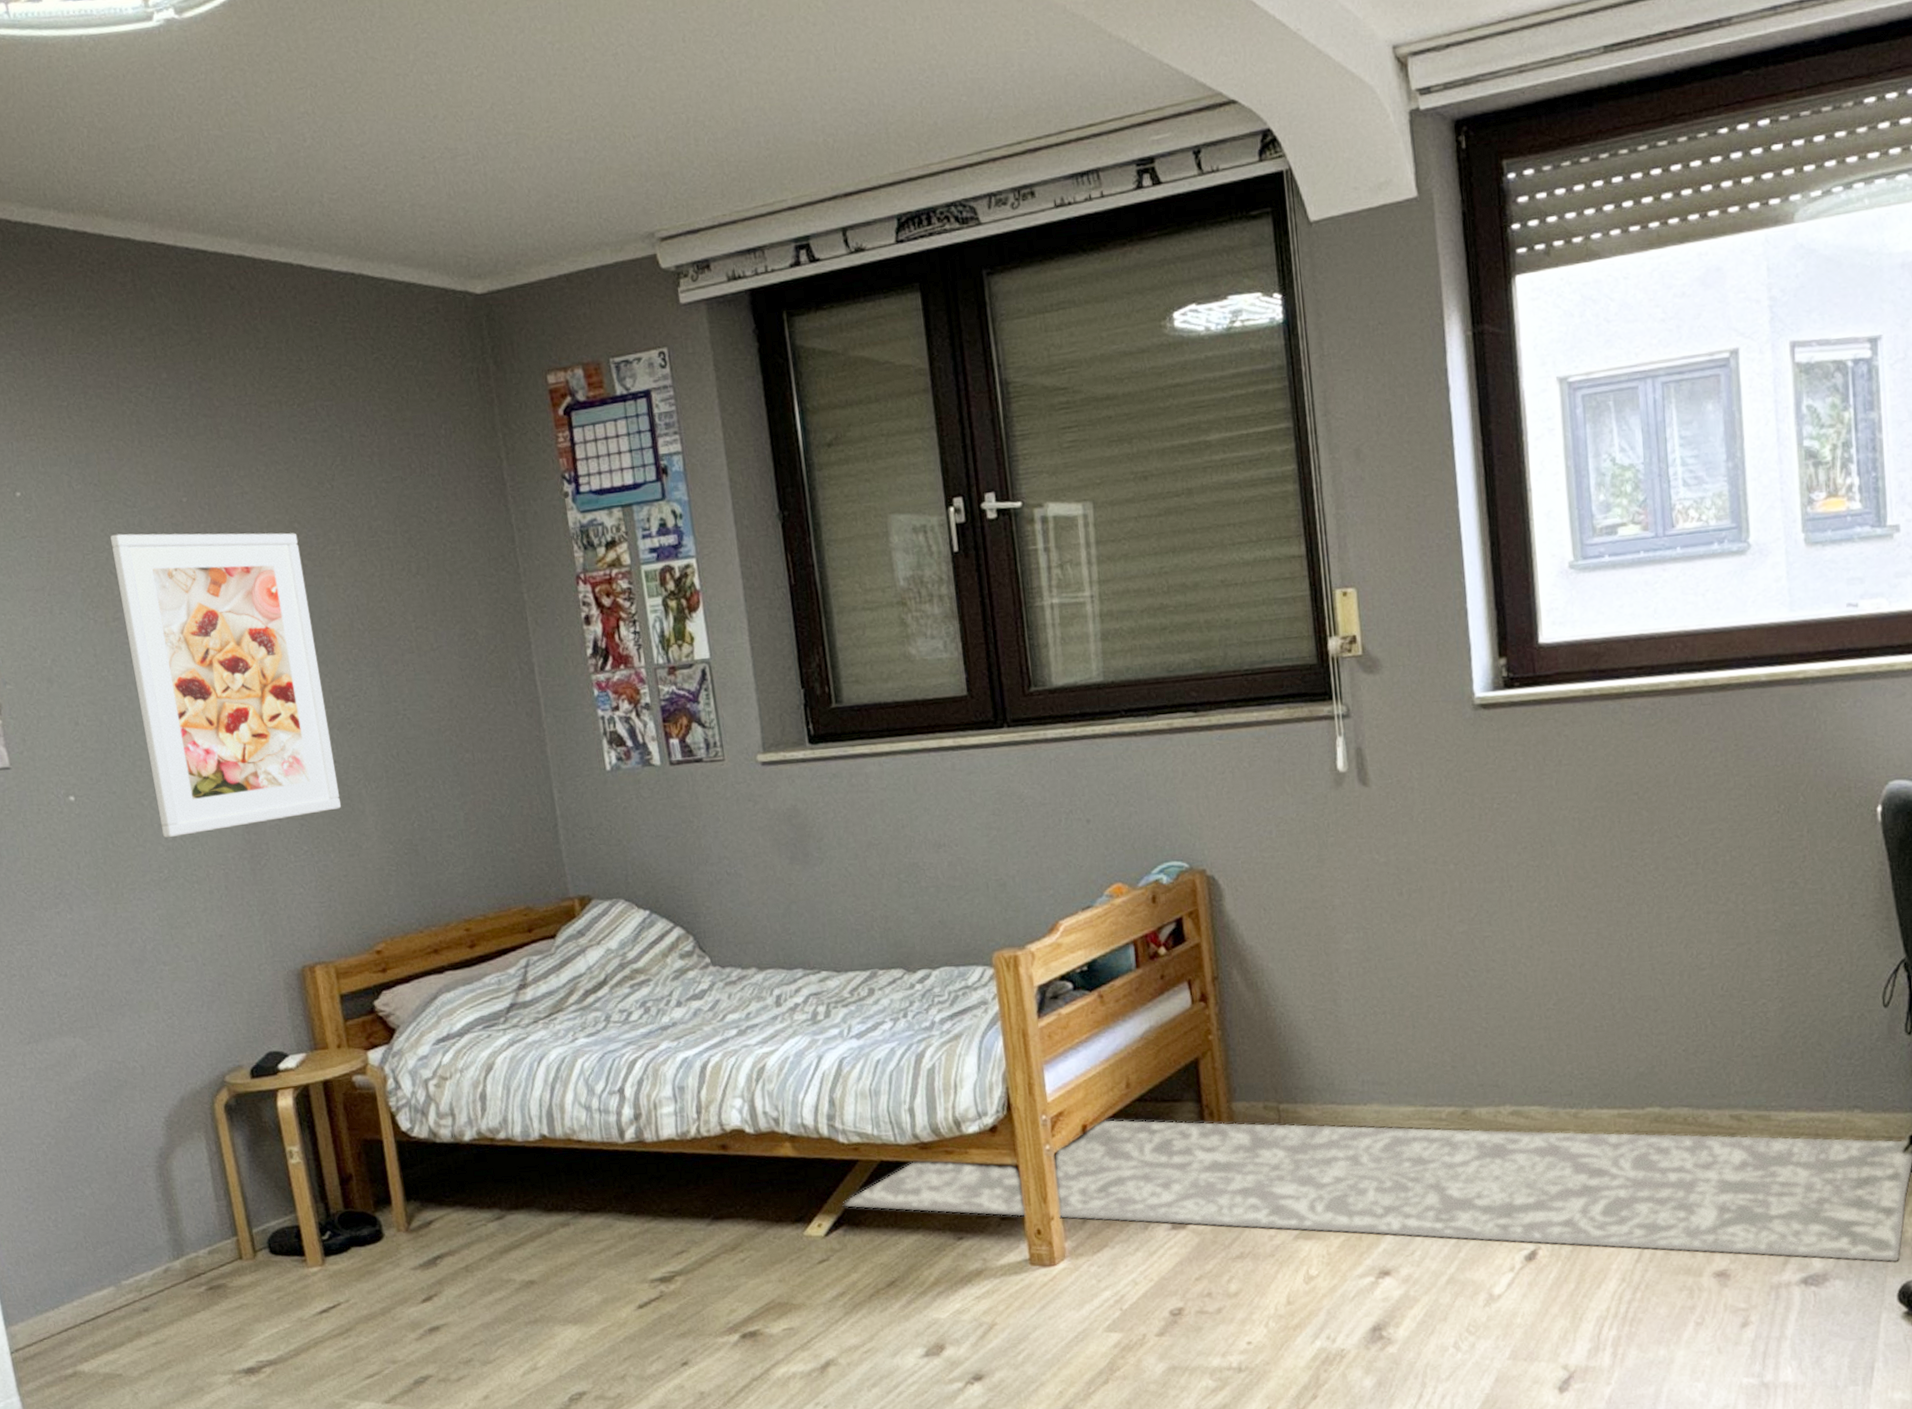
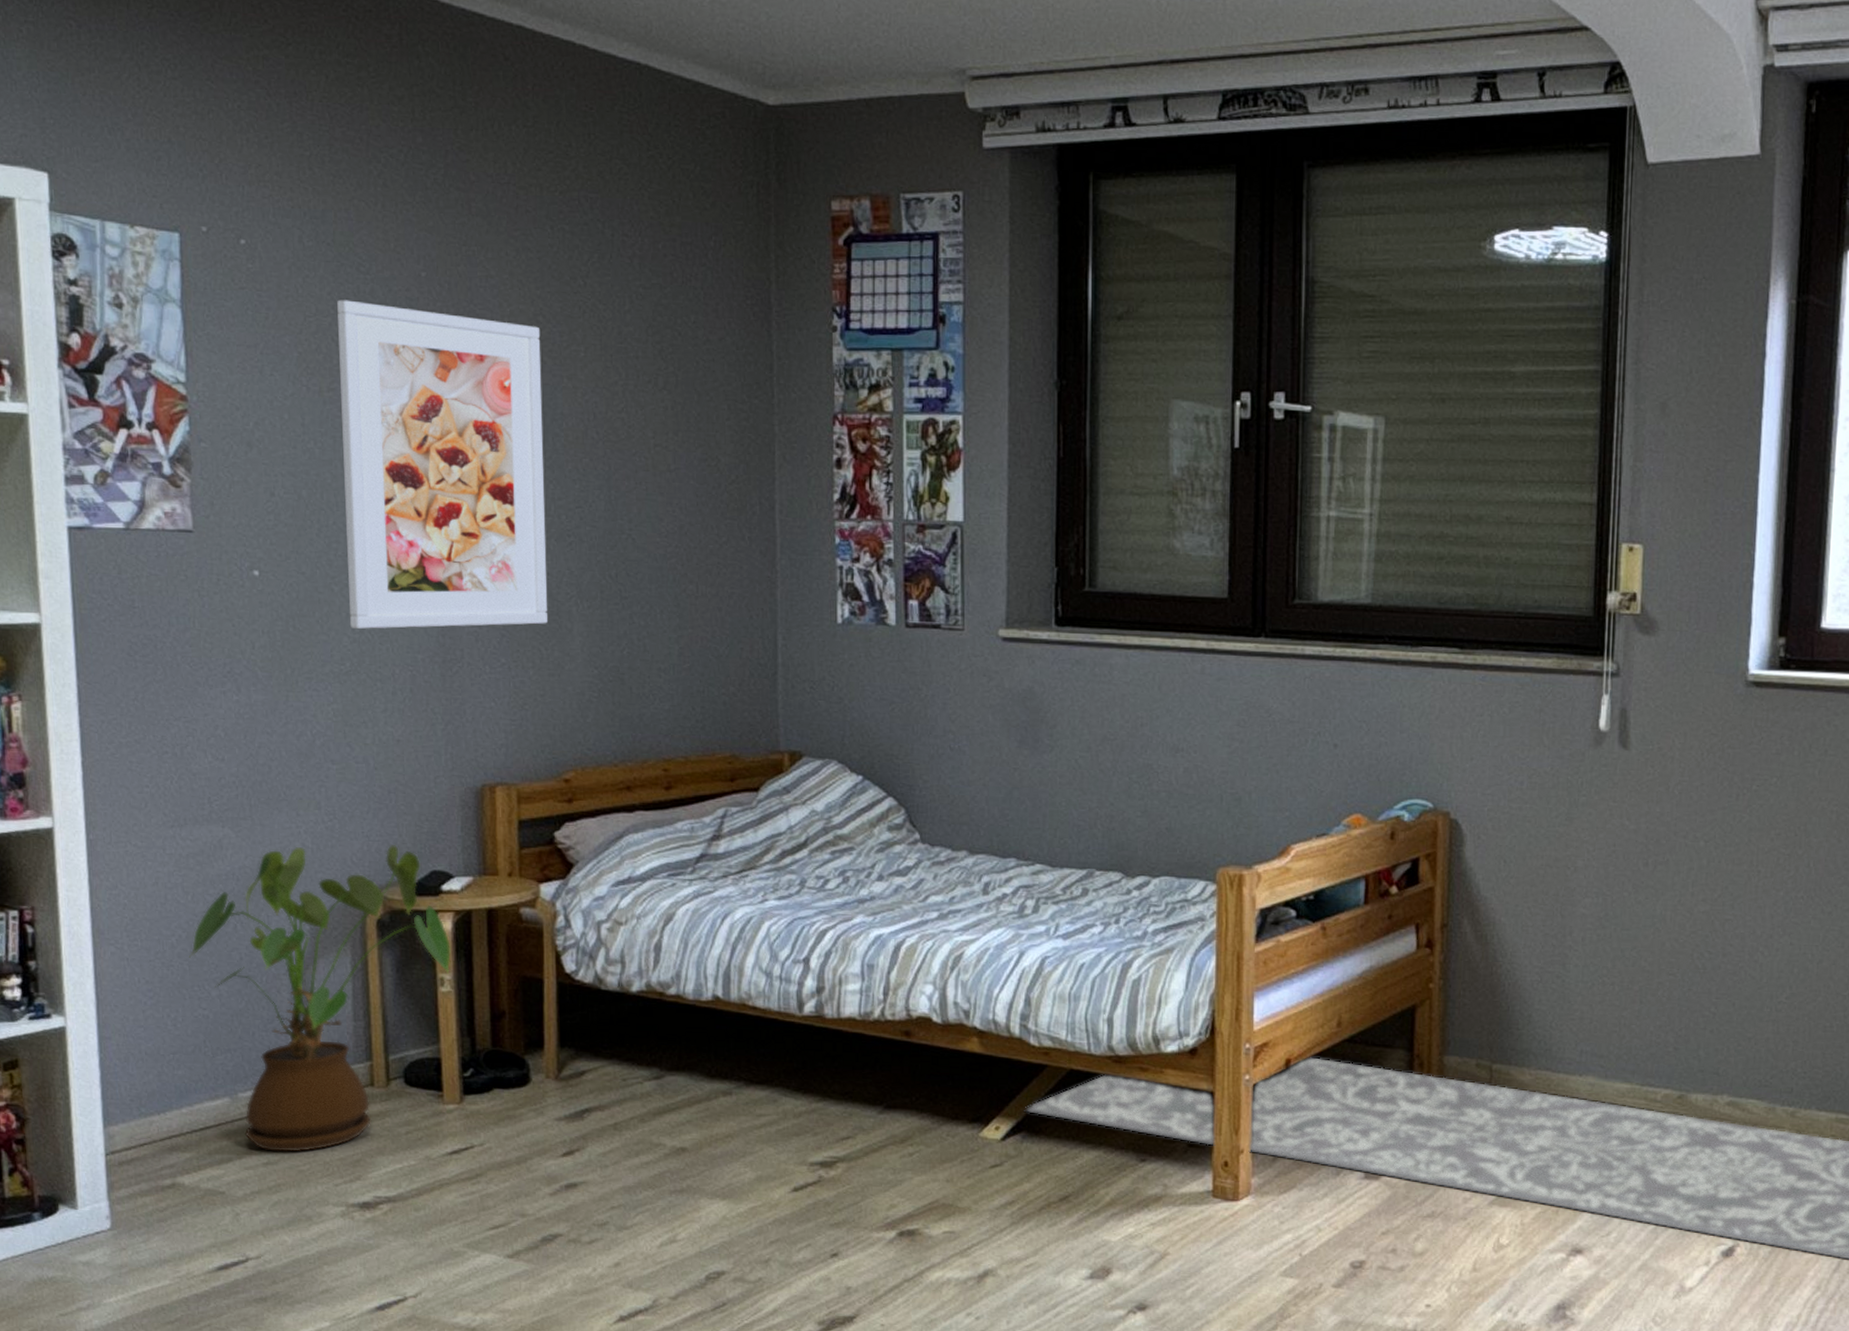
house plant: none [60,1033,298,1332] -> present [189,845,451,1152]

